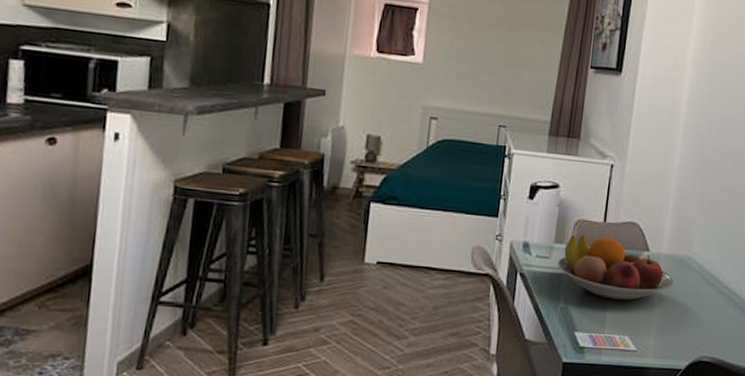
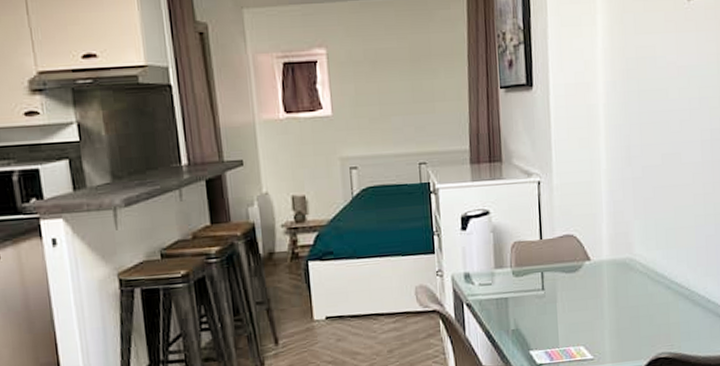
fruit bowl: present [557,235,674,301] -> none [501,254,620,314]

